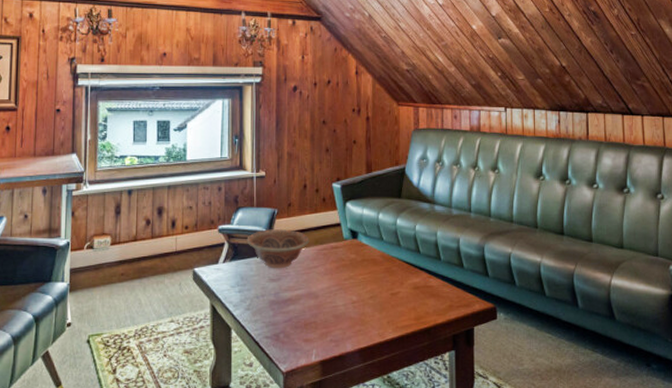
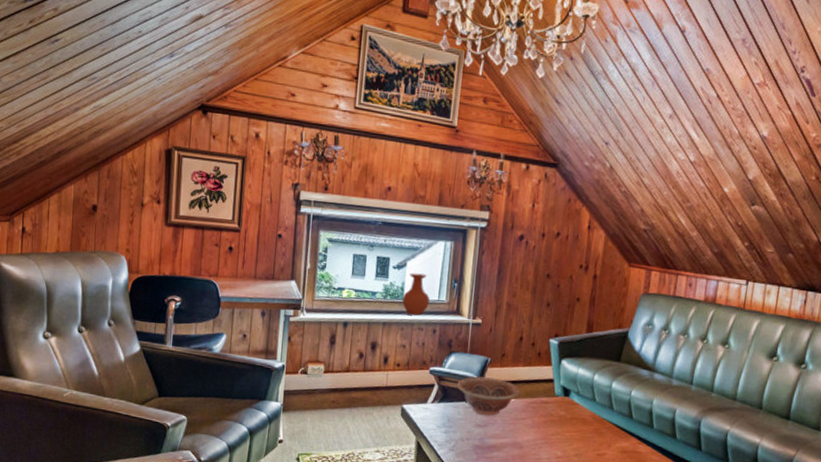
vase: none [186,133,212,175] -> present [402,273,430,316]

